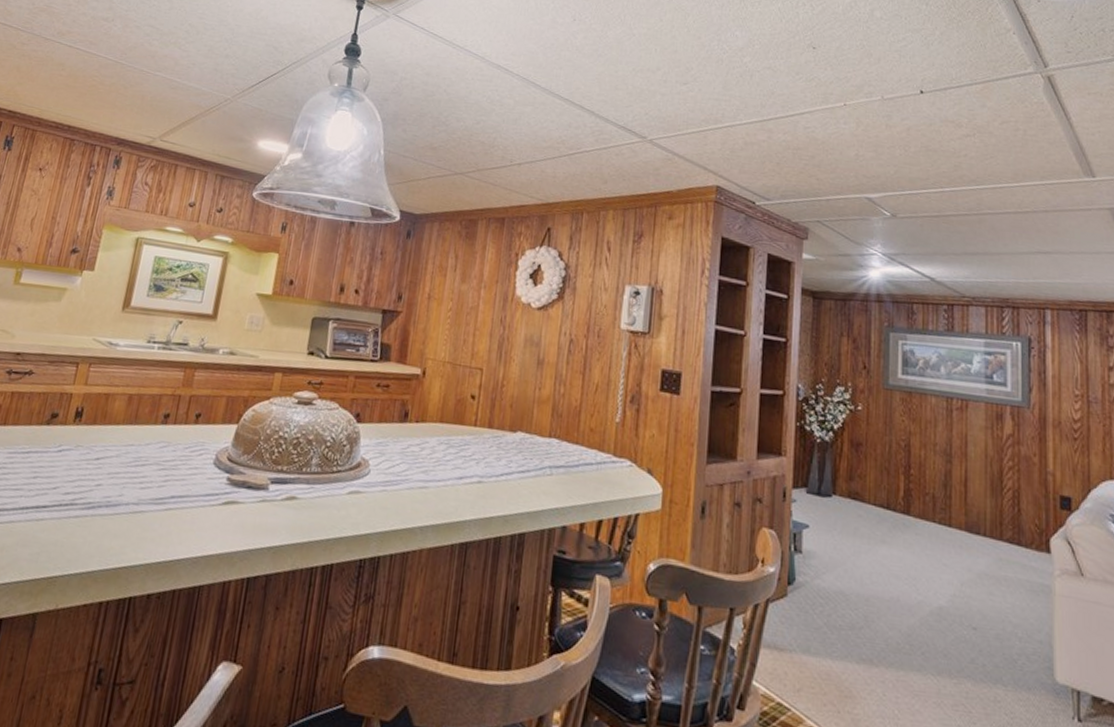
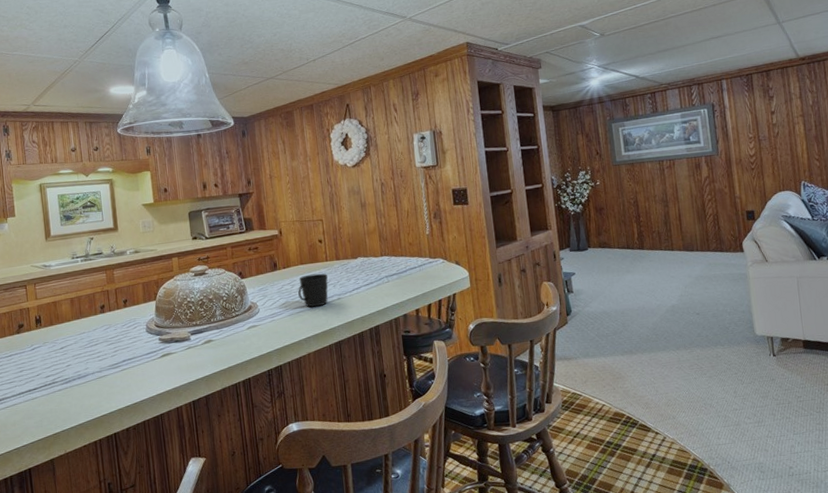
cup: none [426,438,472,487] -> present [298,273,328,307]

